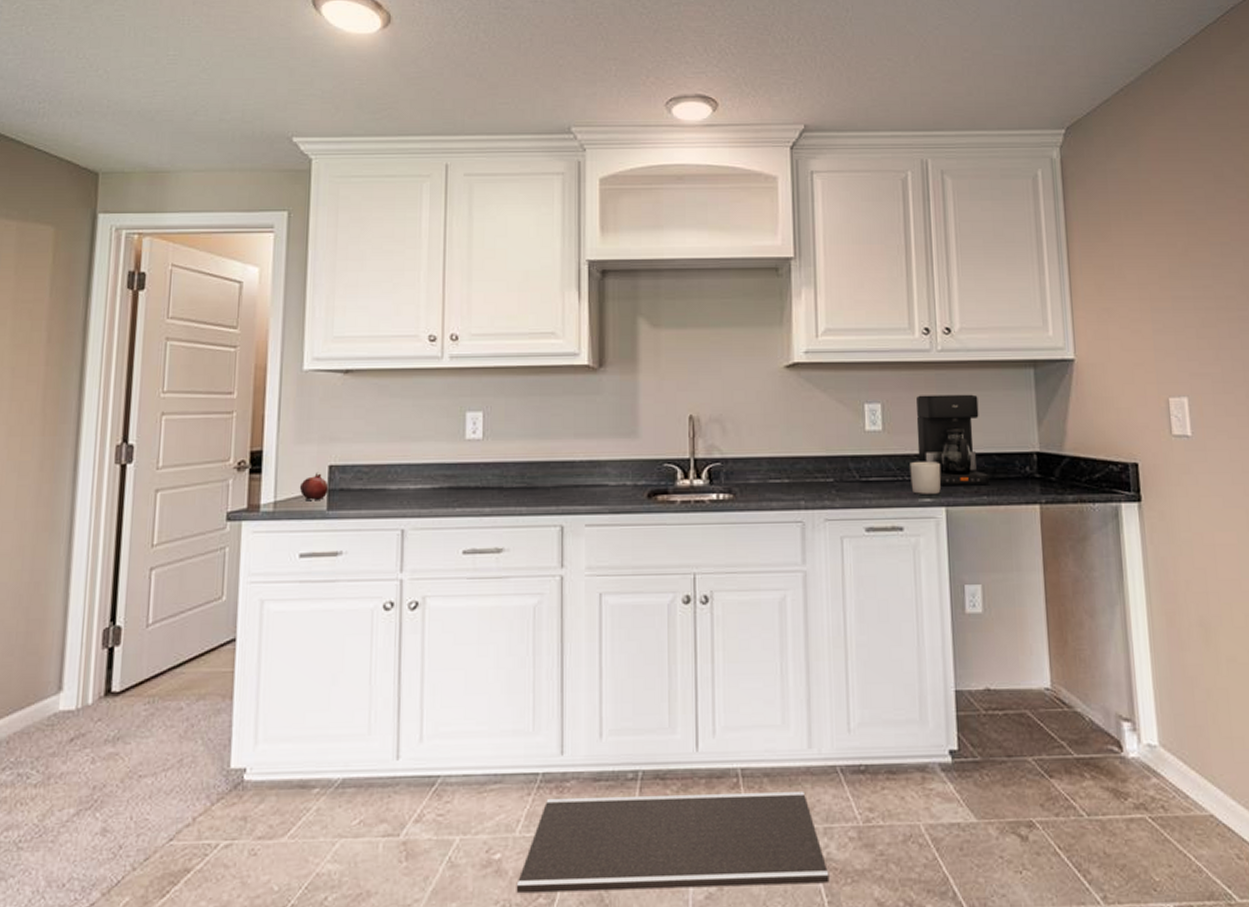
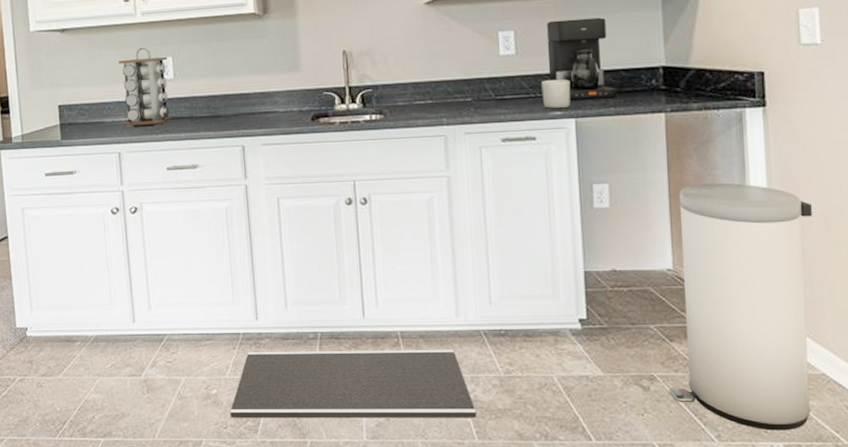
fruit: present [299,472,329,500] -> none [38,110,61,133]
spice rack: none [412,398,477,498] -> present [119,47,172,127]
pedal bin: none [1049,586,1200,888] -> present [669,182,813,431]

